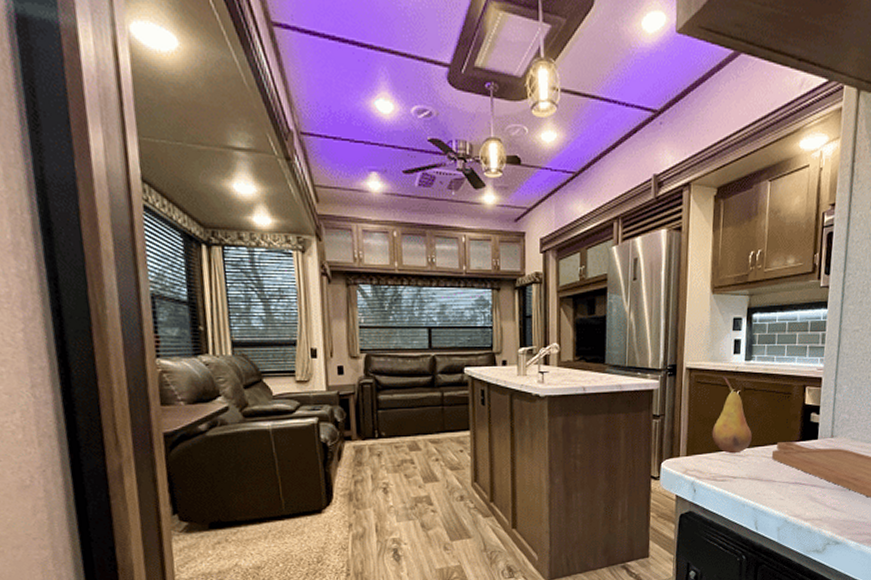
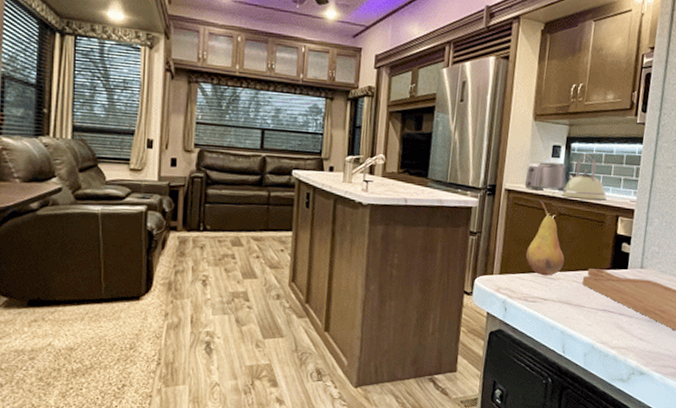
toaster: none [706,336,749,366] -> present [524,161,566,191]
kettle: none [745,324,793,371] -> present [562,153,607,200]

